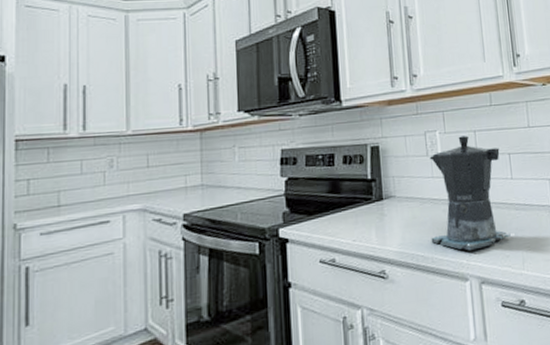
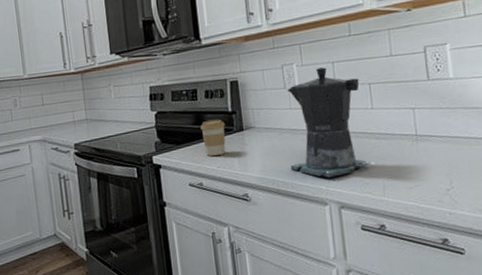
coffee cup: none [336,187,363,228] -> present [200,119,226,156]

